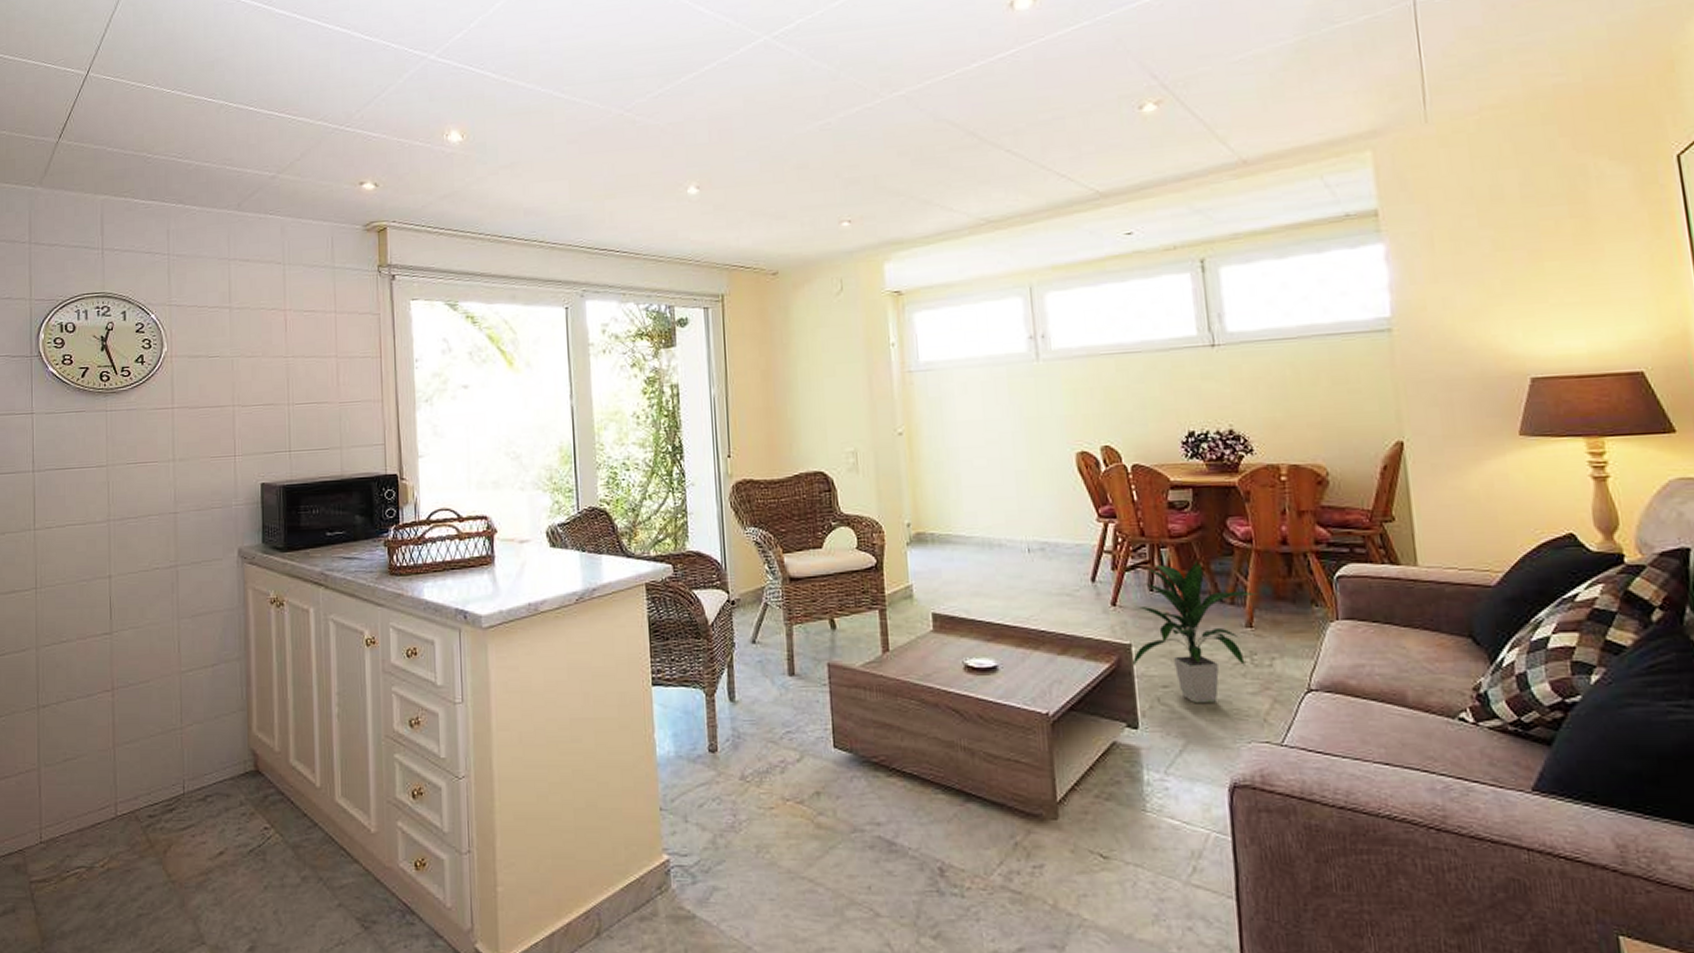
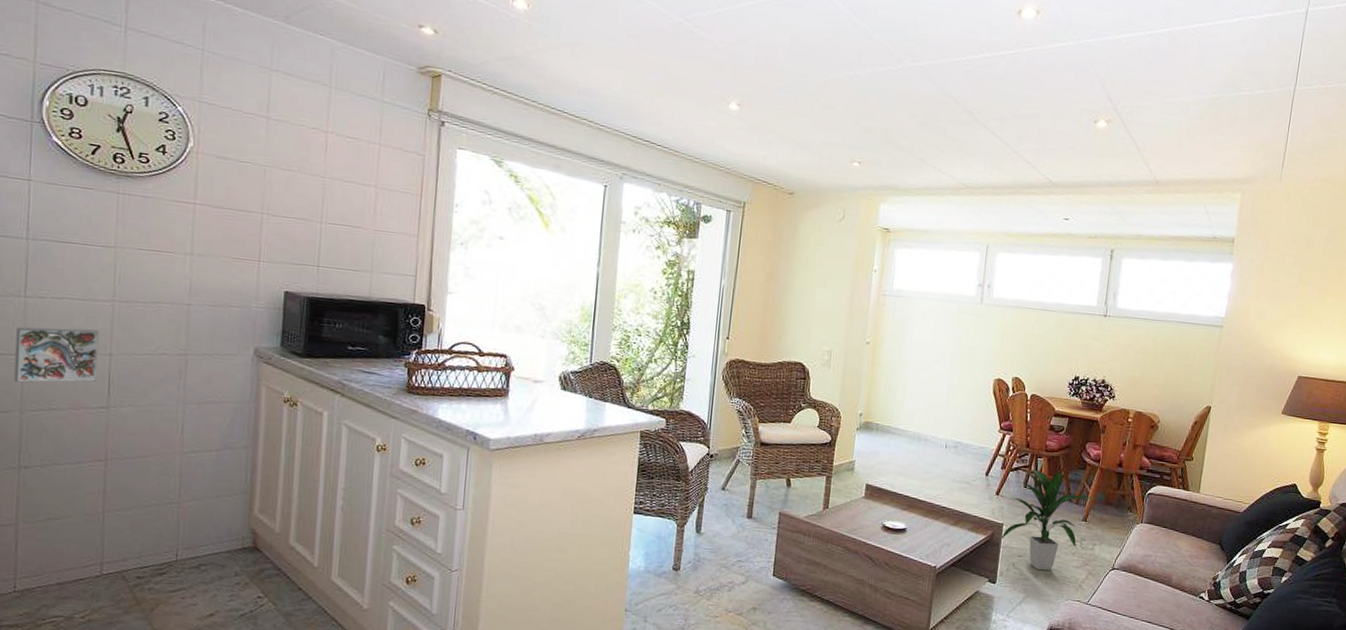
decorative tile: none [29,552,99,618] -> present [14,326,100,383]

